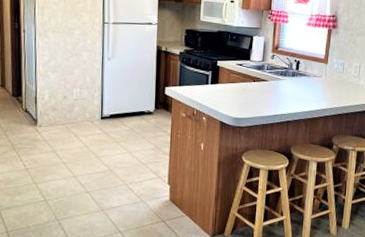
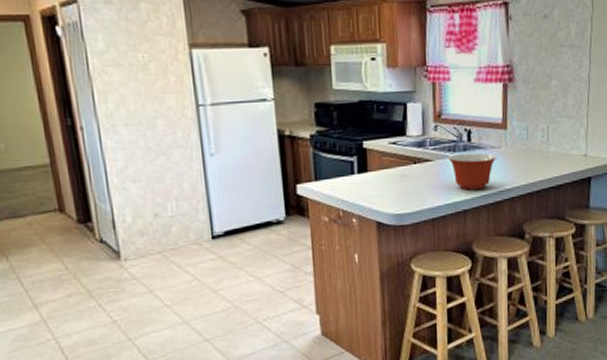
mixing bowl: none [279,78,318,107] -> present [448,152,497,190]

